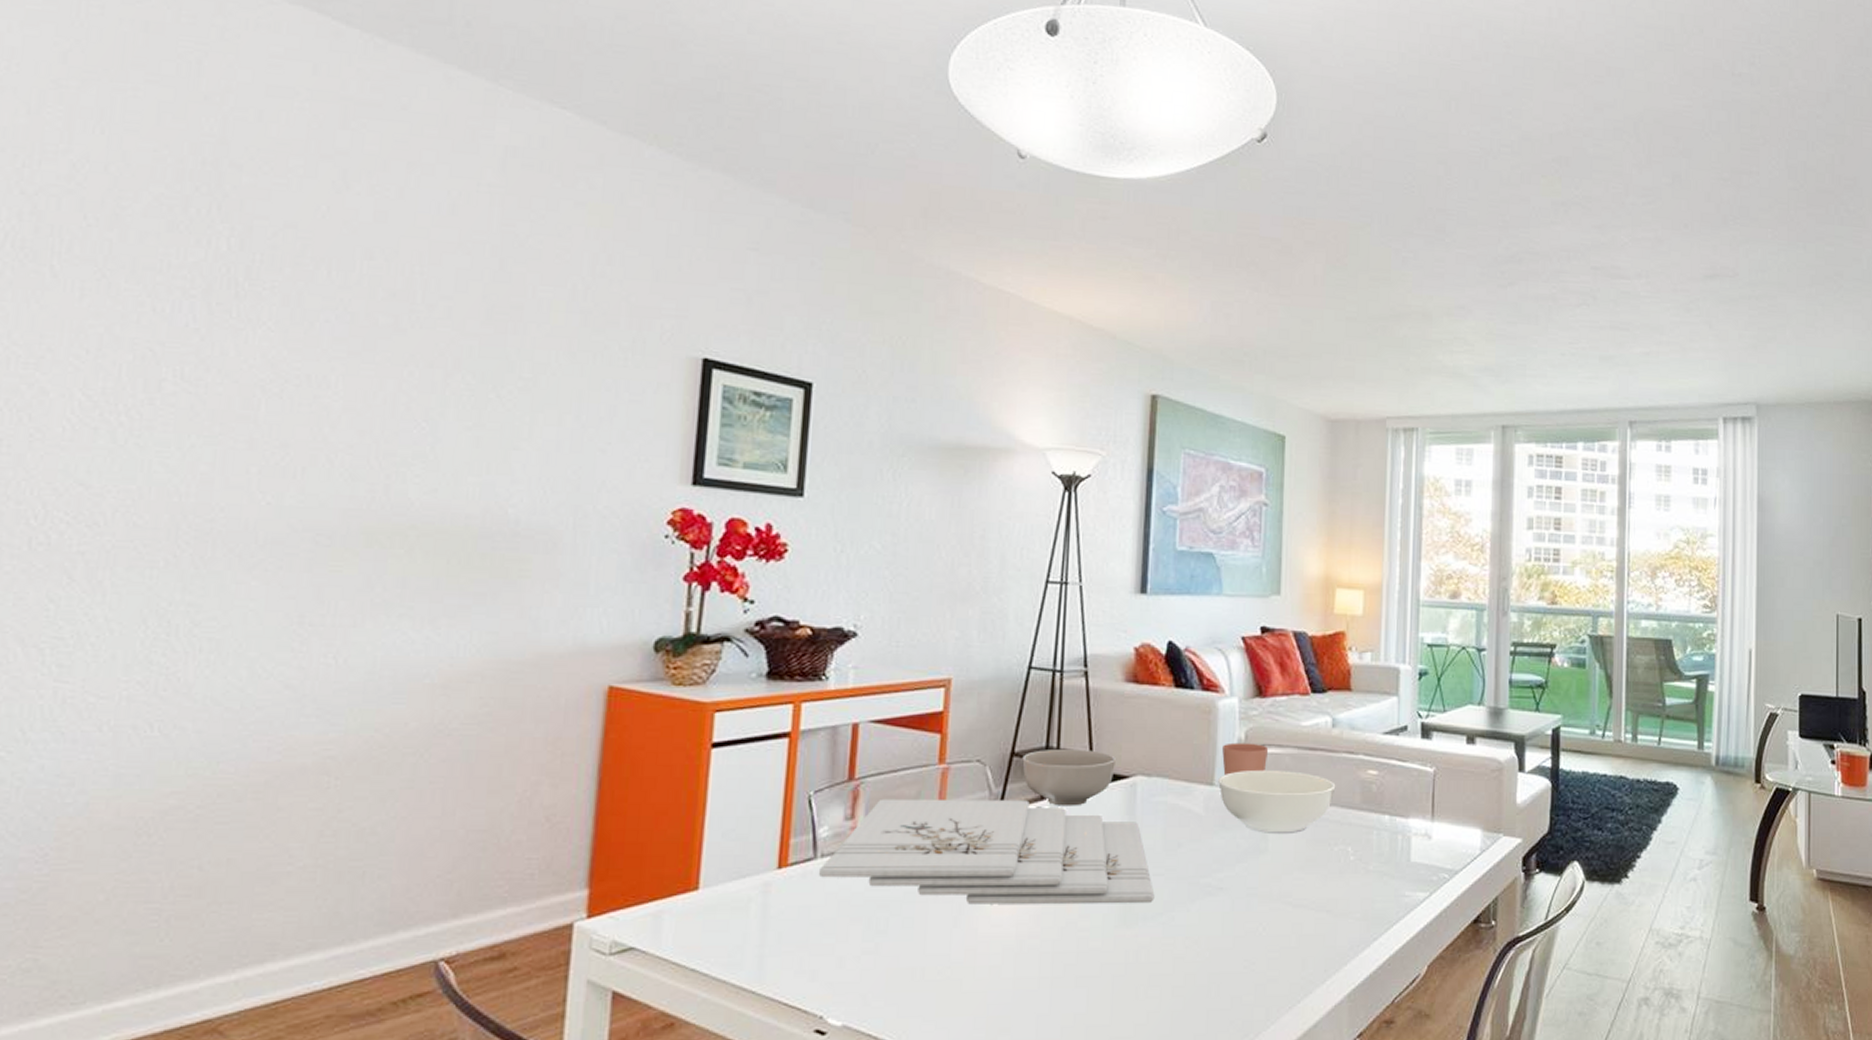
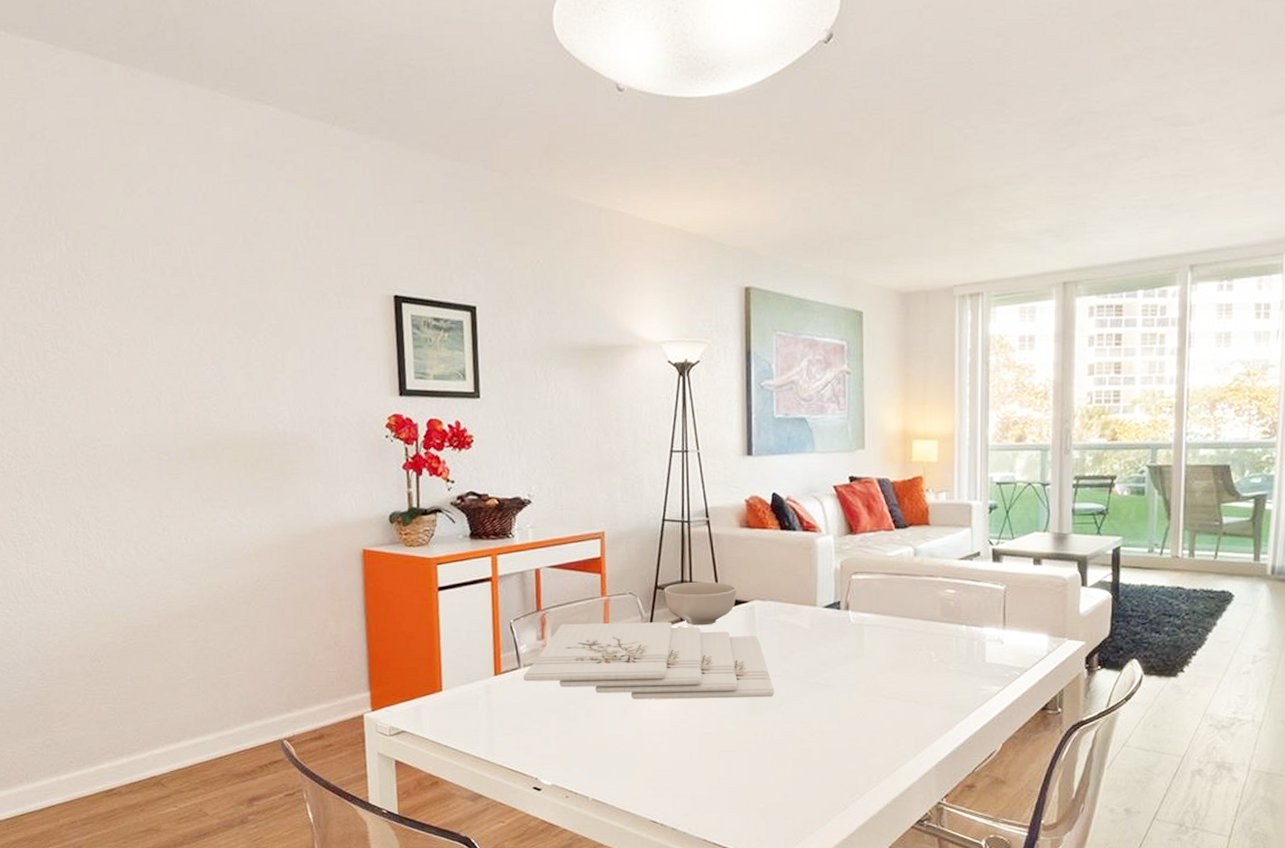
bowl: present [1218,769,1336,835] -> none [820,592,919,643]
cup: present [1222,742,1269,775] -> none [822,571,861,598]

